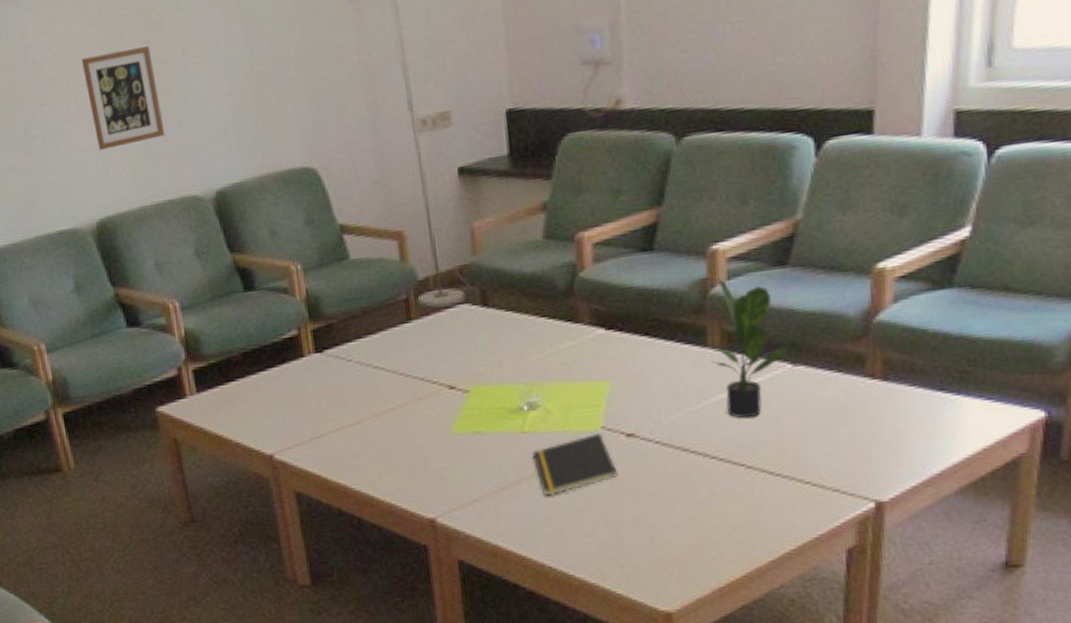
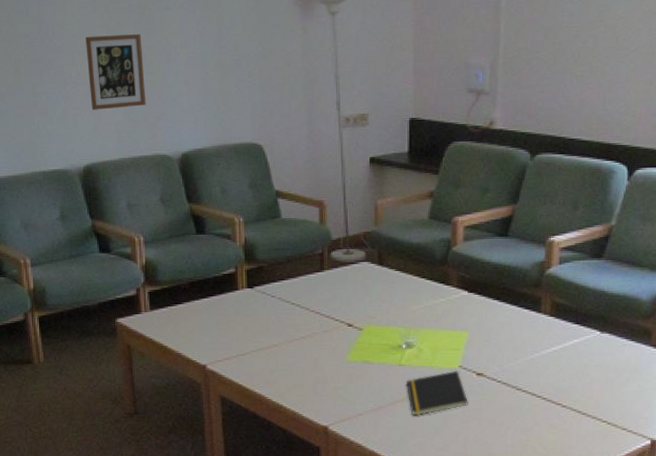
potted plant: present [710,278,791,419] -> none [542,262,600,369]

